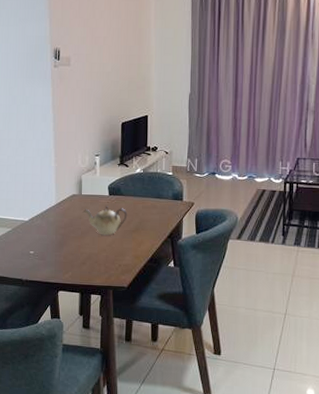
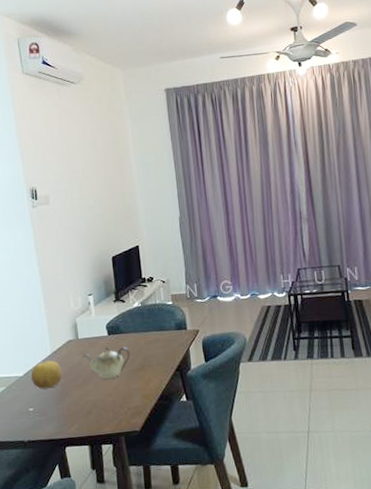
fruit: none [35,210,63,236] -> present [30,360,62,390]

